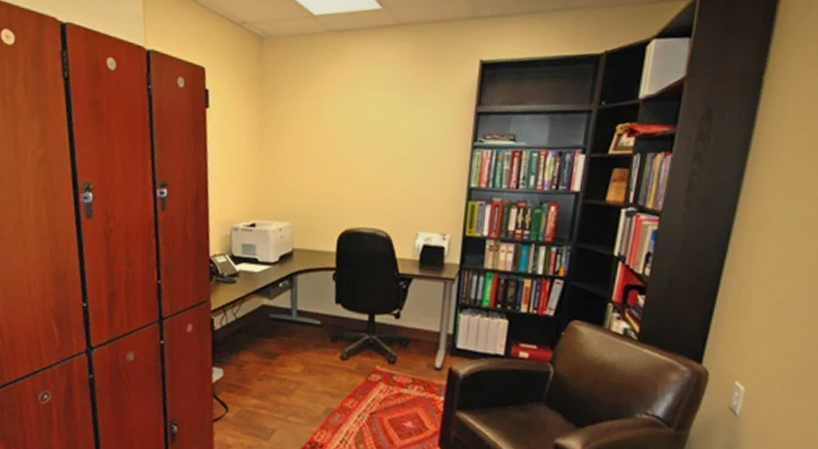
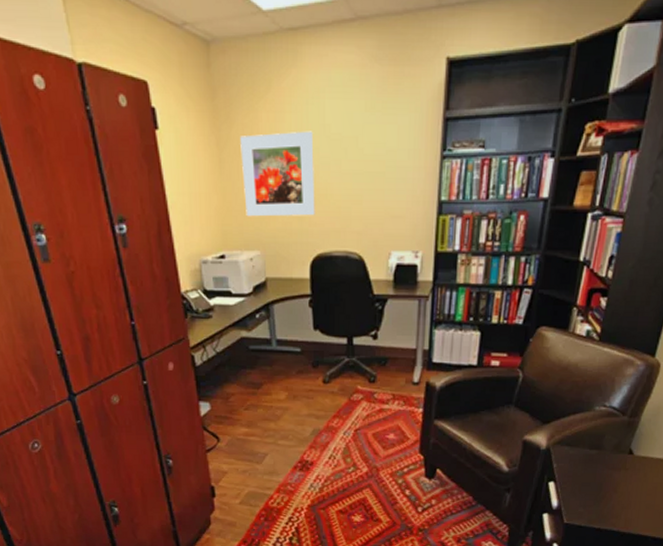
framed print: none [280,116,350,193] -> present [240,131,315,217]

